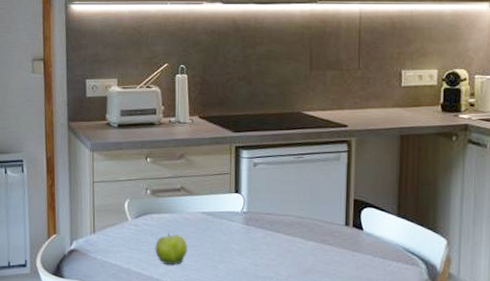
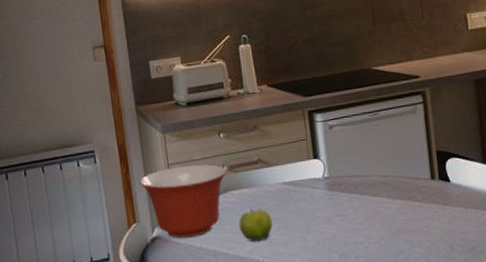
mixing bowl: none [64,184,149,254] -> present [139,164,227,238]

